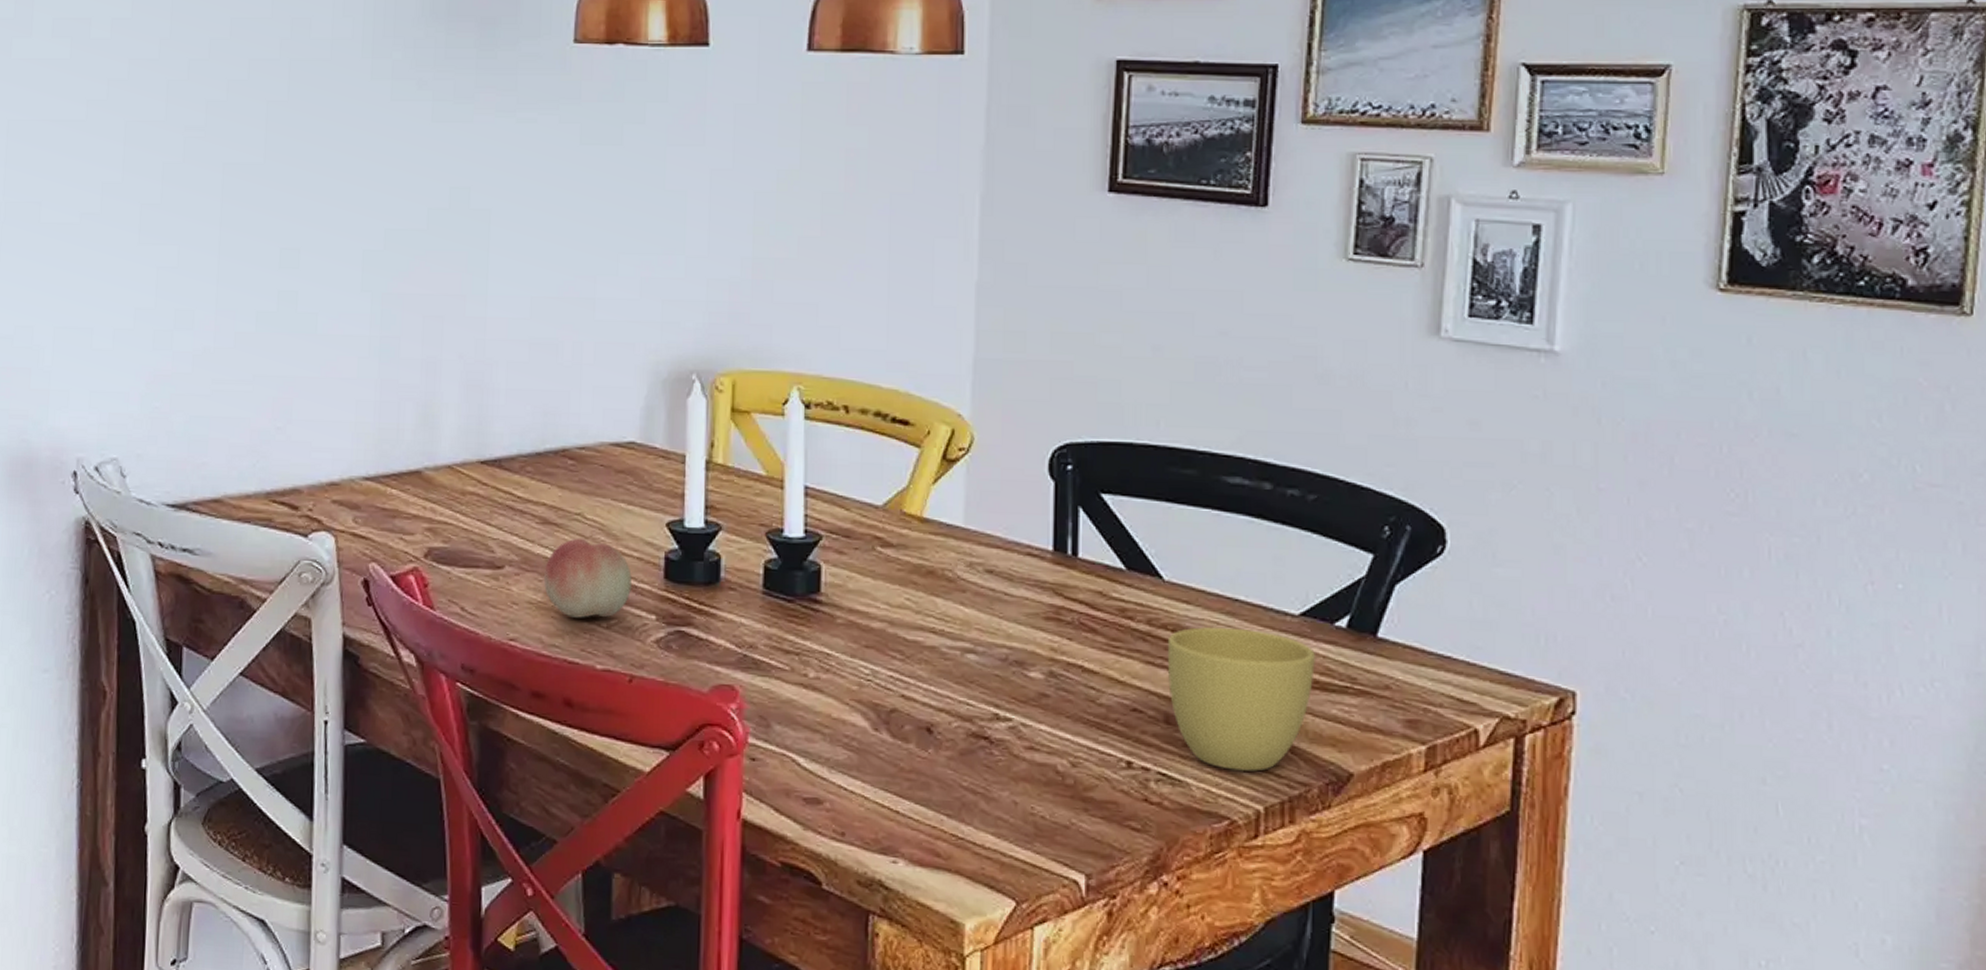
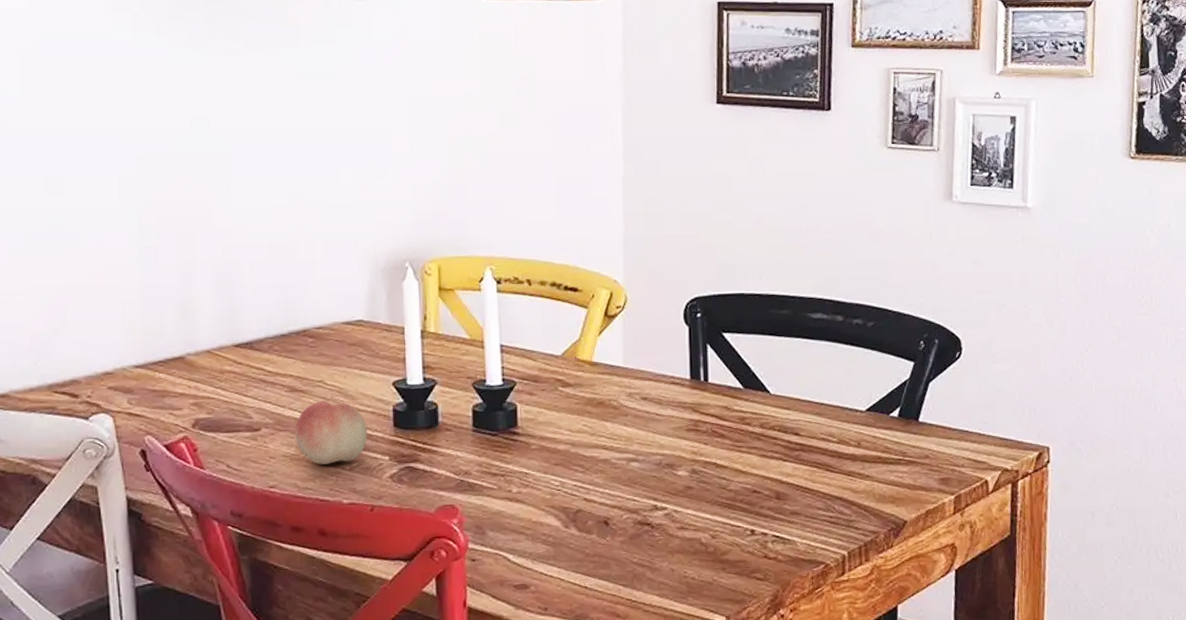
cup: present [1167,627,1316,772] -> none [775,424,879,528]

